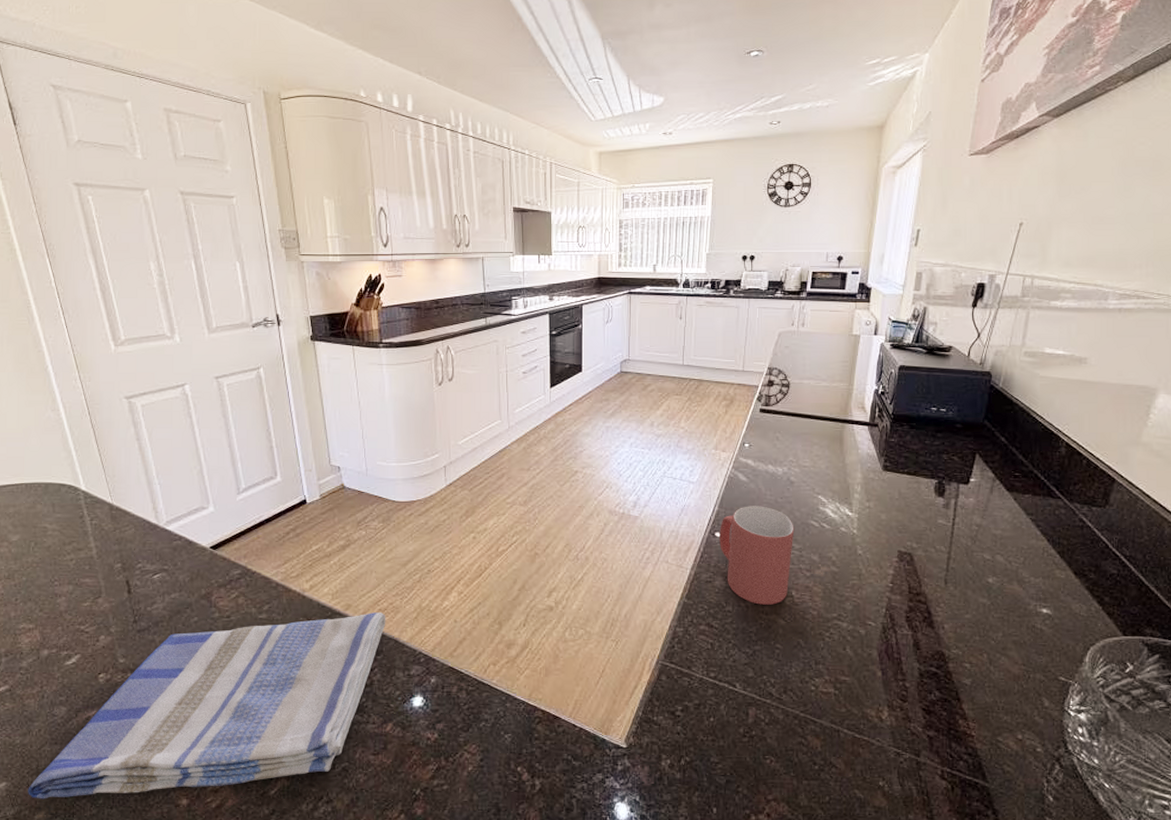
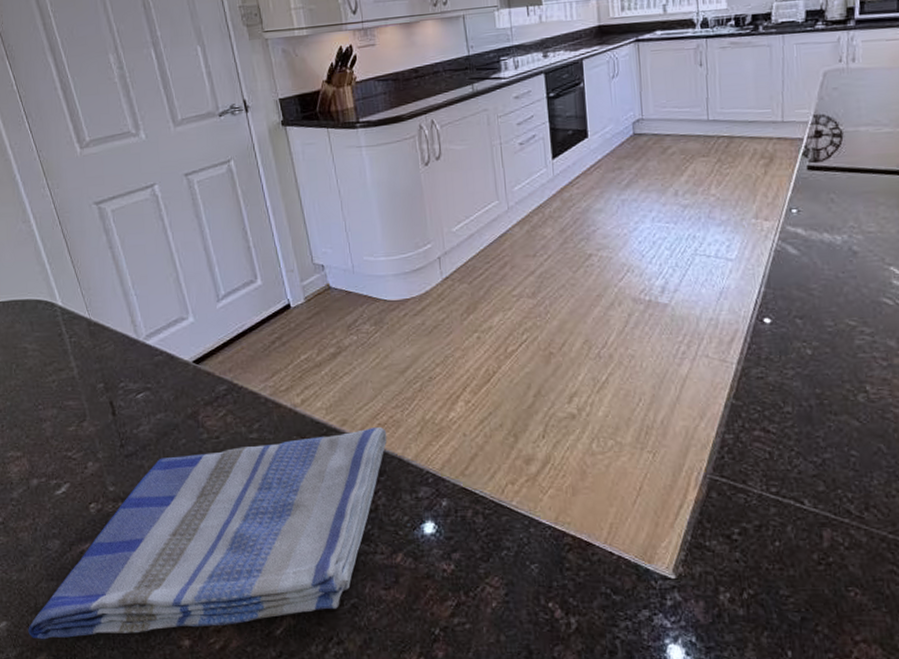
mug: present [720,506,794,605] -> none [768,283,863,403]

